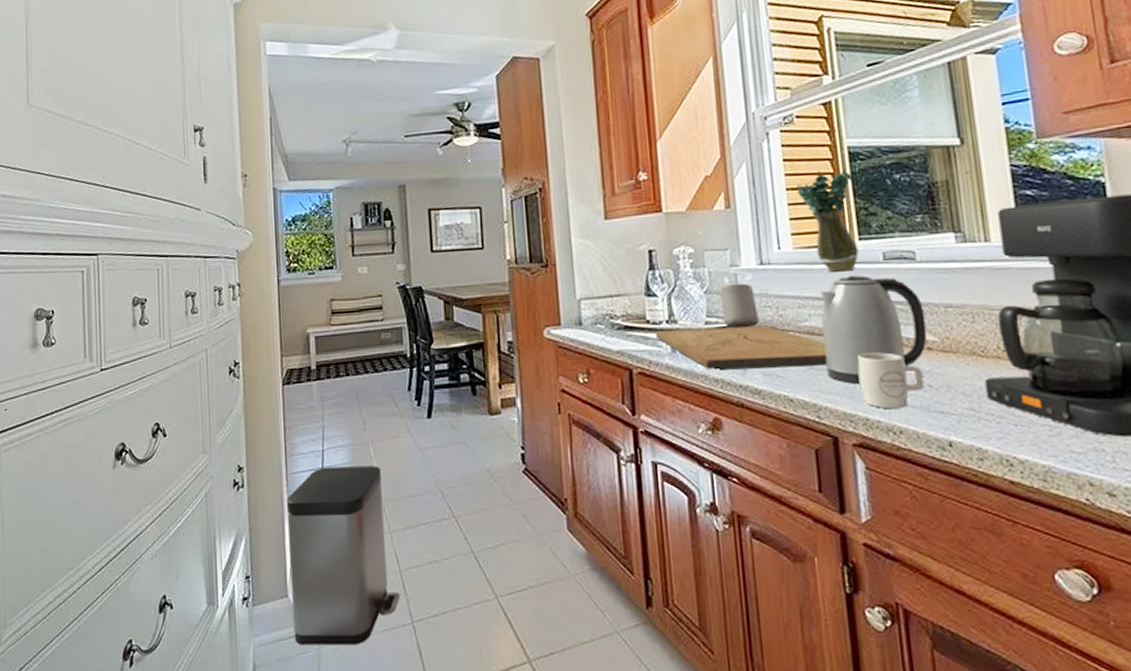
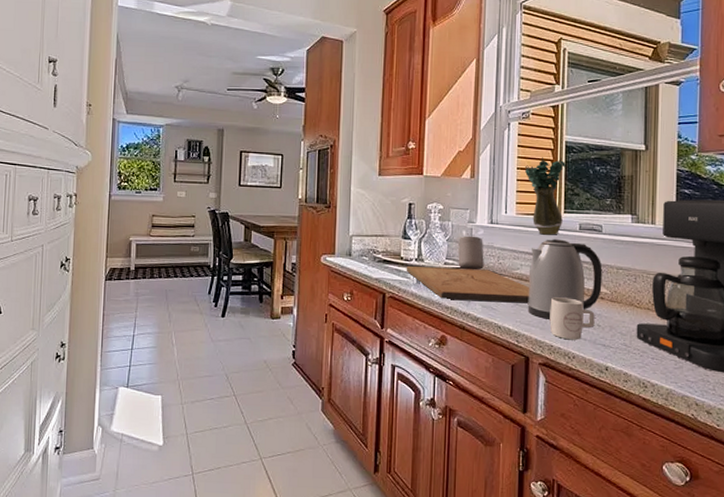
pedal bin: present [286,466,400,645] -> none [95,349,185,489]

